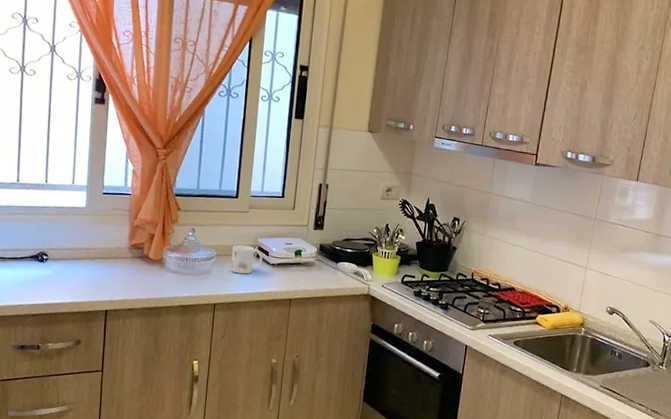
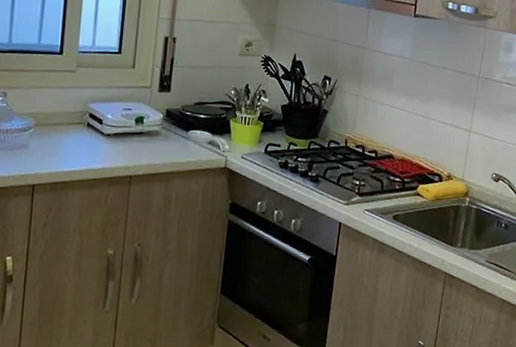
mug: present [231,245,263,274] -> none [54,112,95,148]

